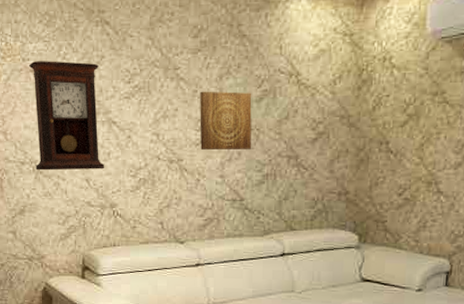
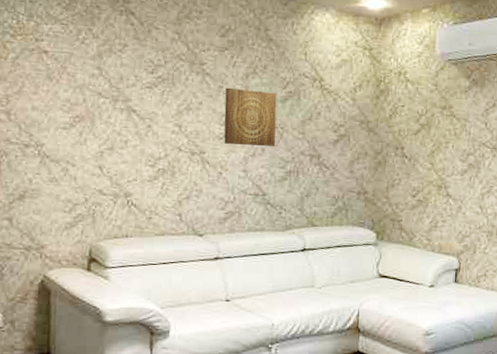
pendulum clock: present [28,61,105,171] -> none [41,42,121,157]

